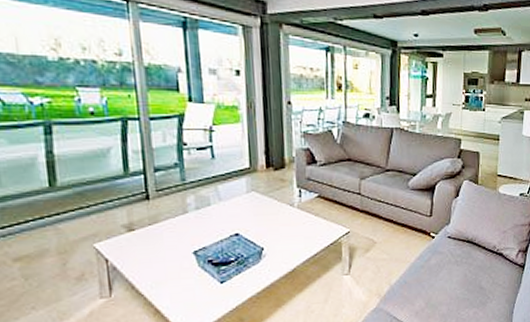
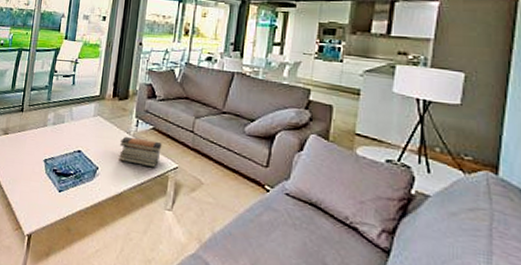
book stack: none [284,209,330,237] -> present [119,136,162,168]

